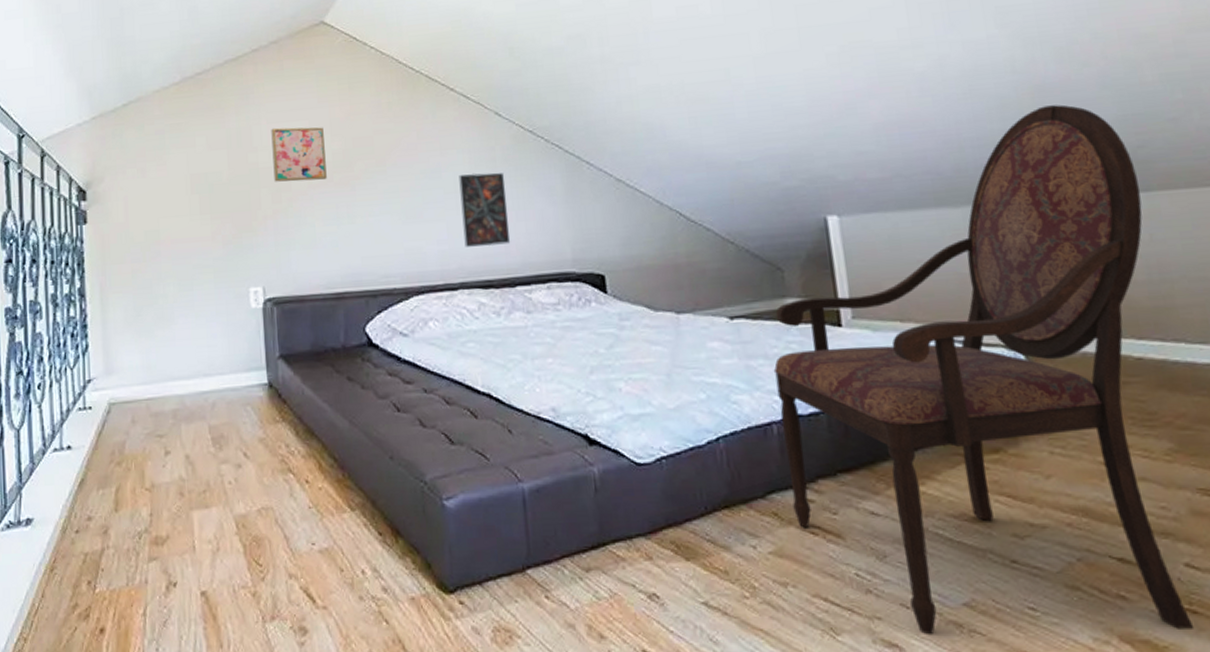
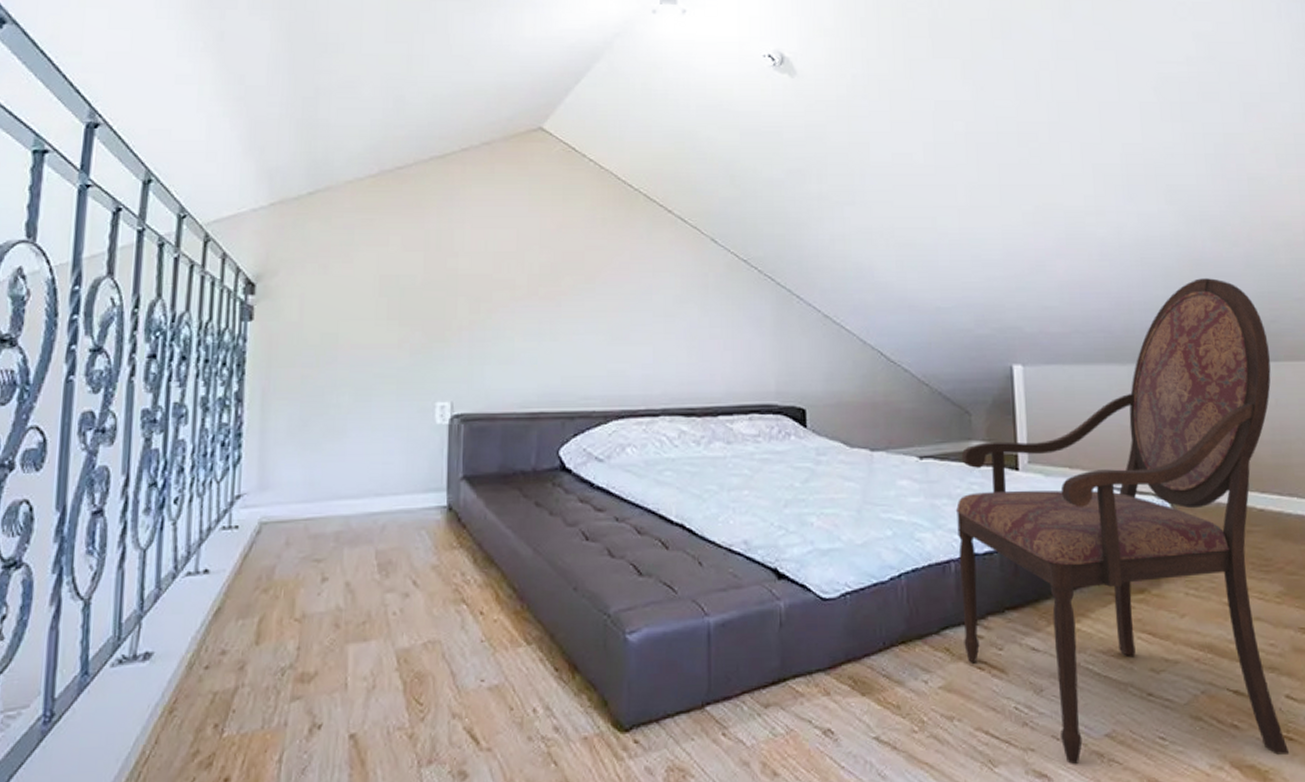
wall art: present [271,127,327,182] -> none [474,233,532,292]
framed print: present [459,172,511,247] -> none [669,298,717,374]

